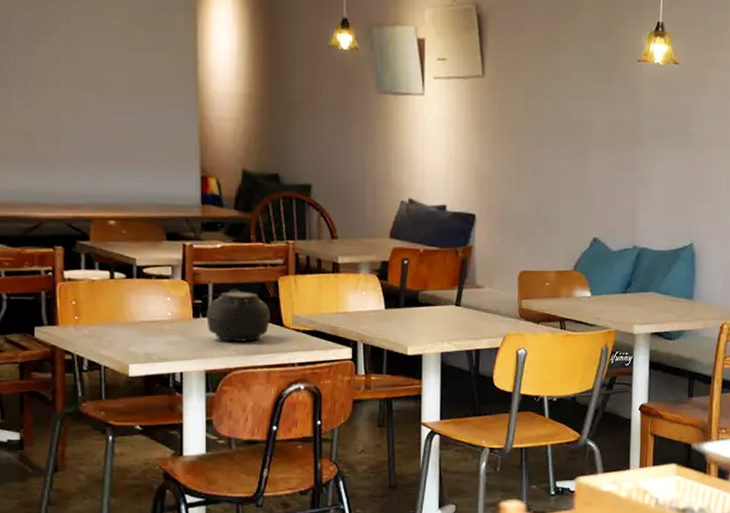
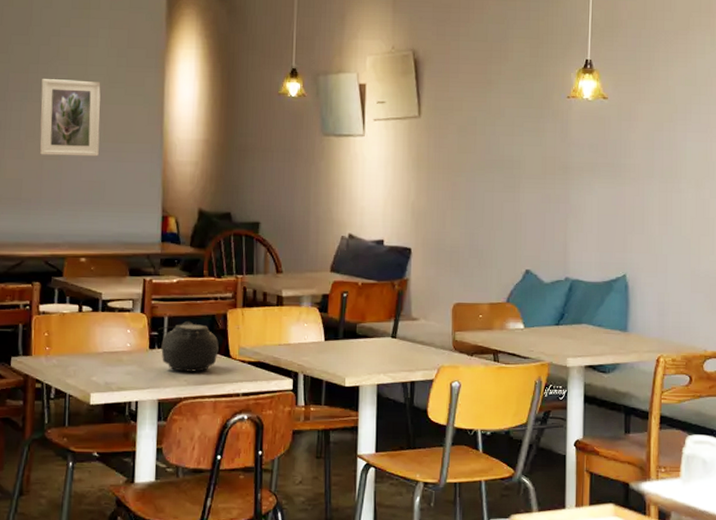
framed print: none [50,18,124,109] -> present [40,79,101,157]

